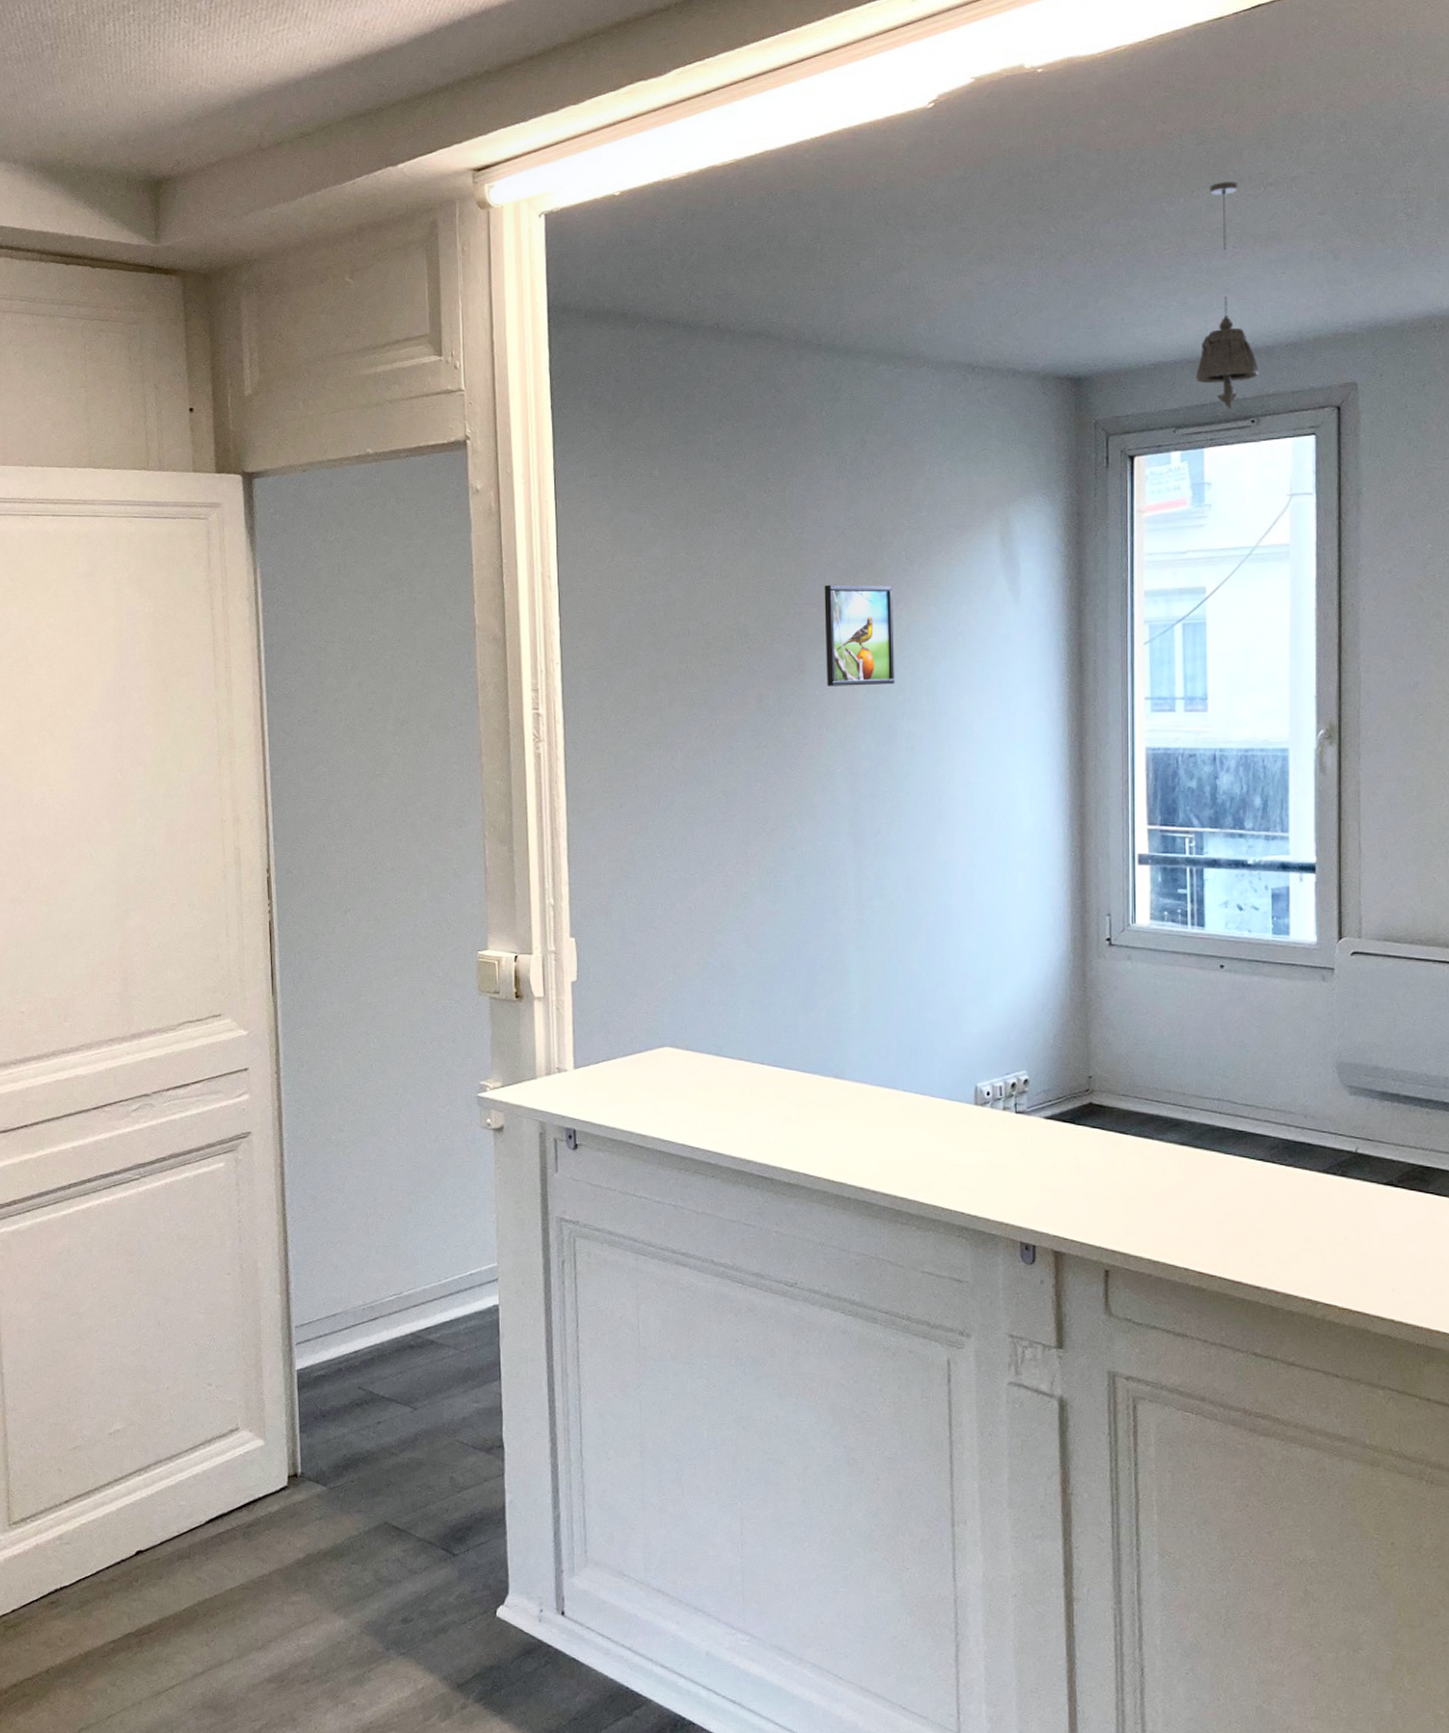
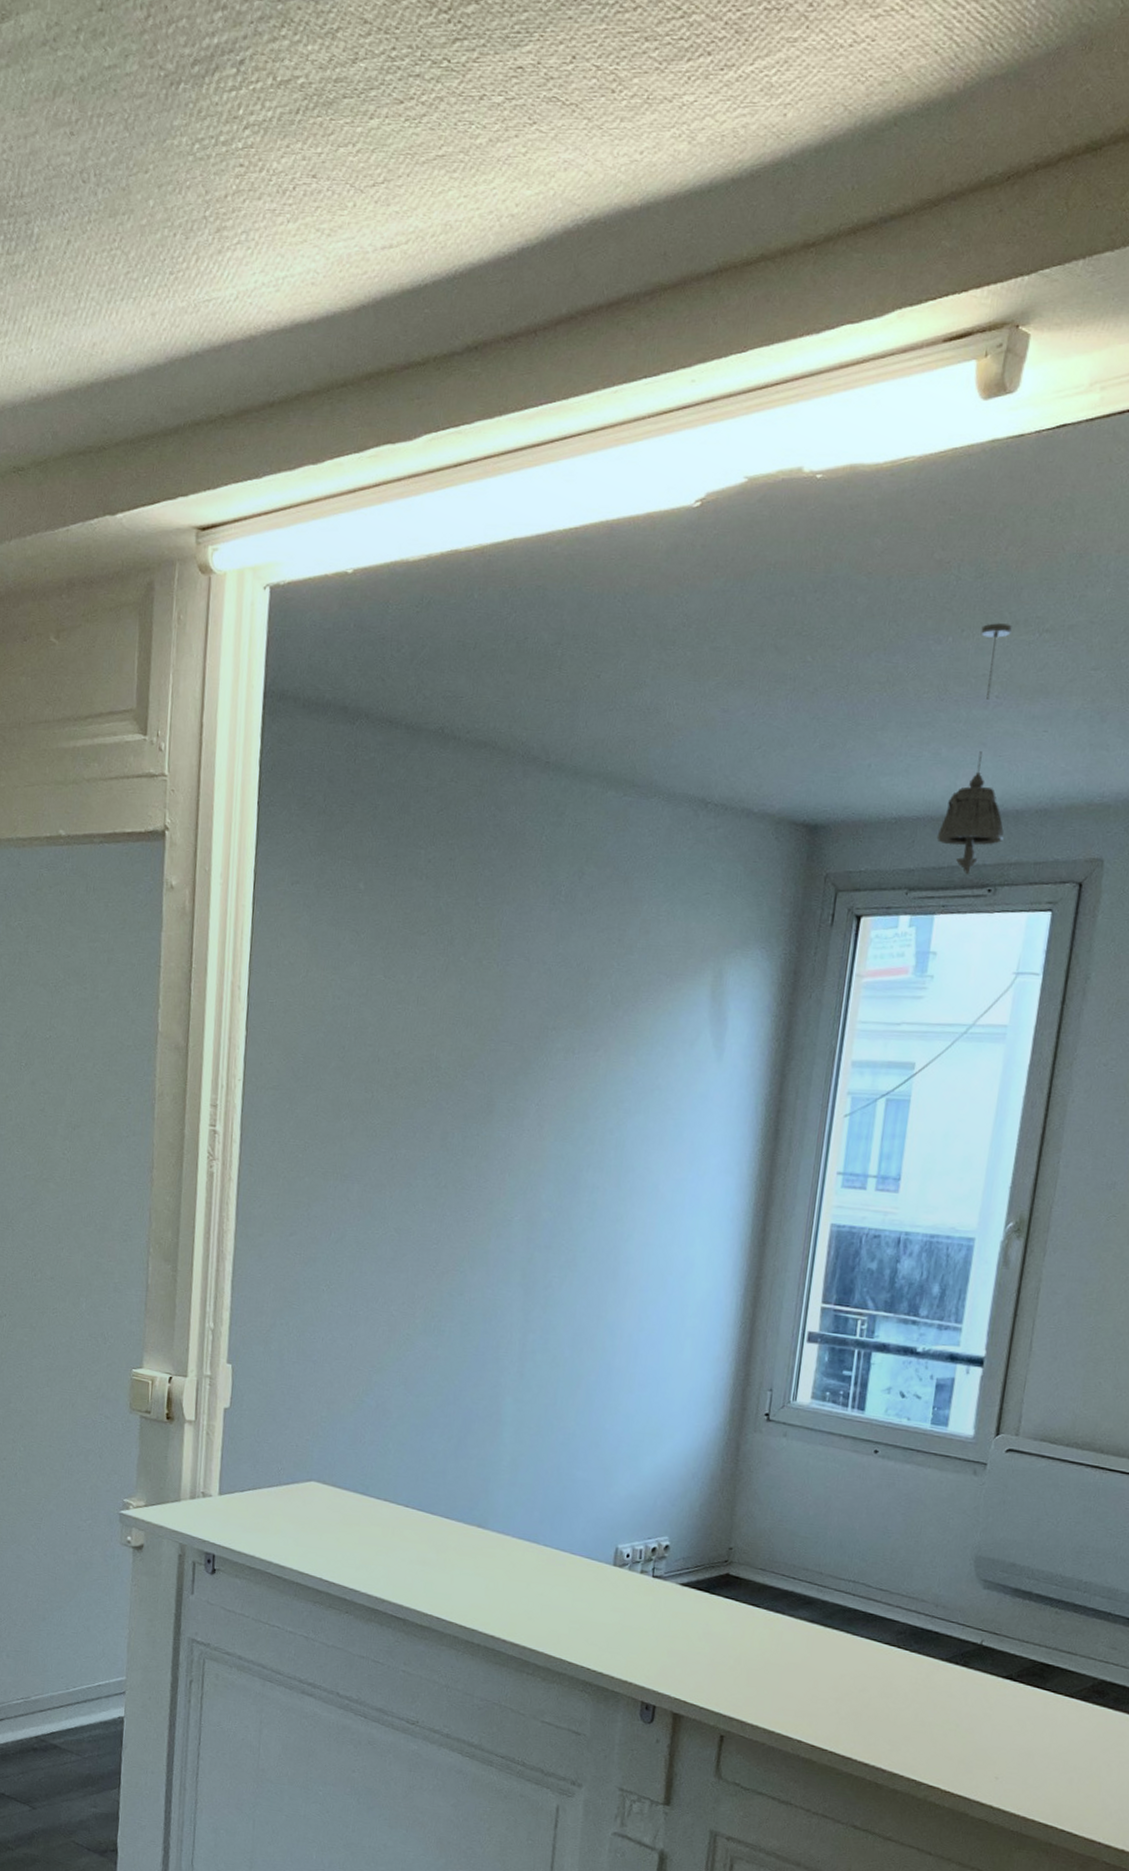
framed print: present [824,584,895,686] -> none [515,1022,594,1135]

